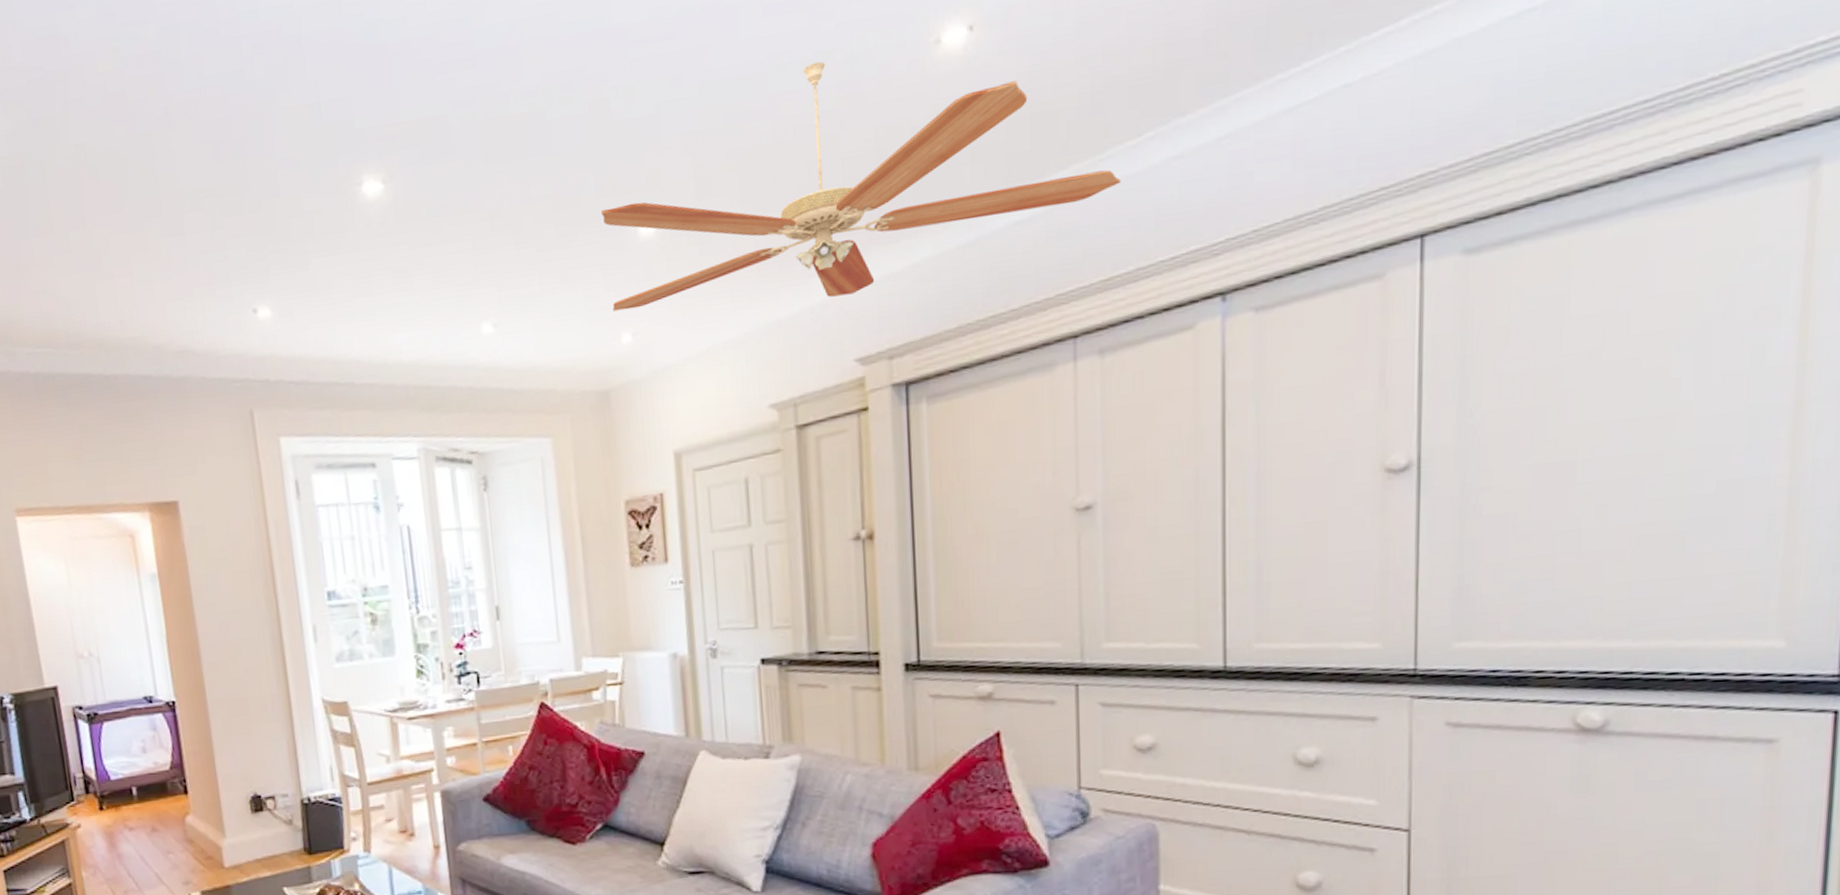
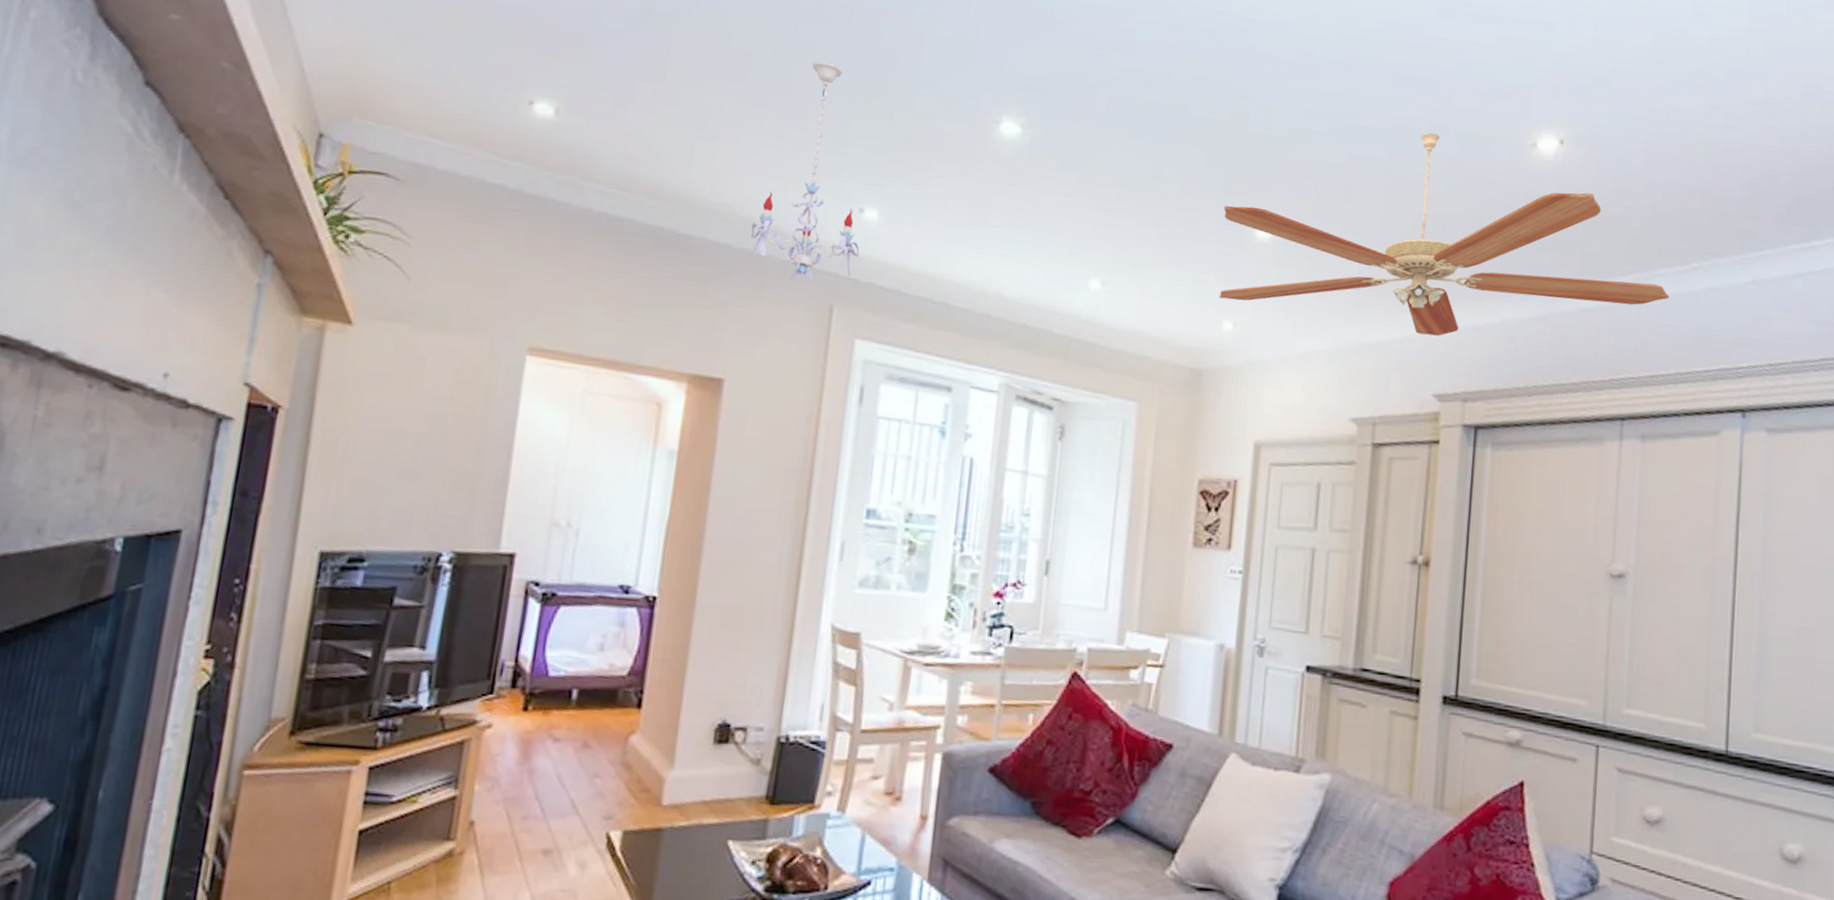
chandelier: none [163,168,264,395] -> present [751,61,859,281]

